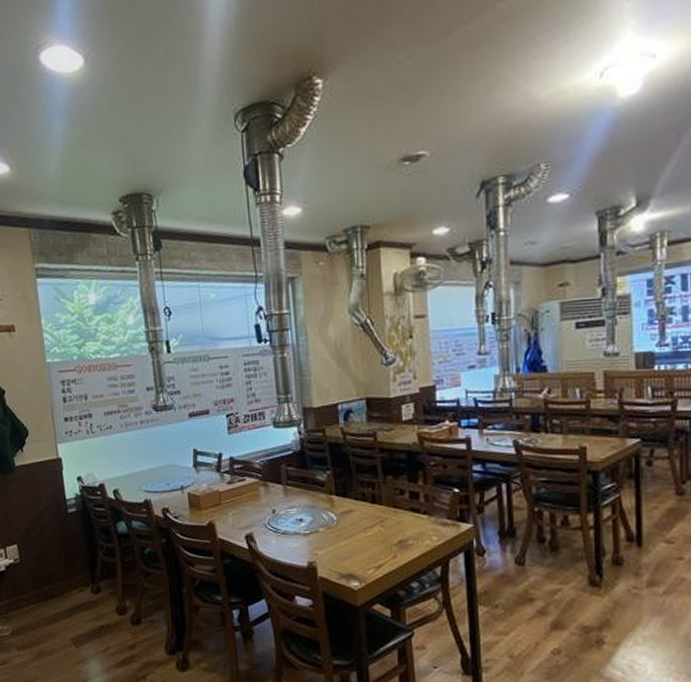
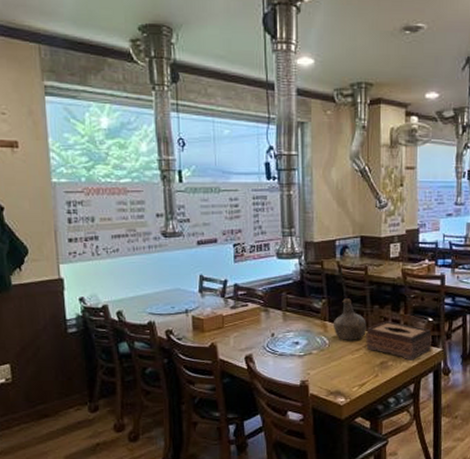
bottle: none [341,469,380,516] -> present [334,298,366,340]
tissue box: none [379,493,459,539] -> present [366,321,432,361]

